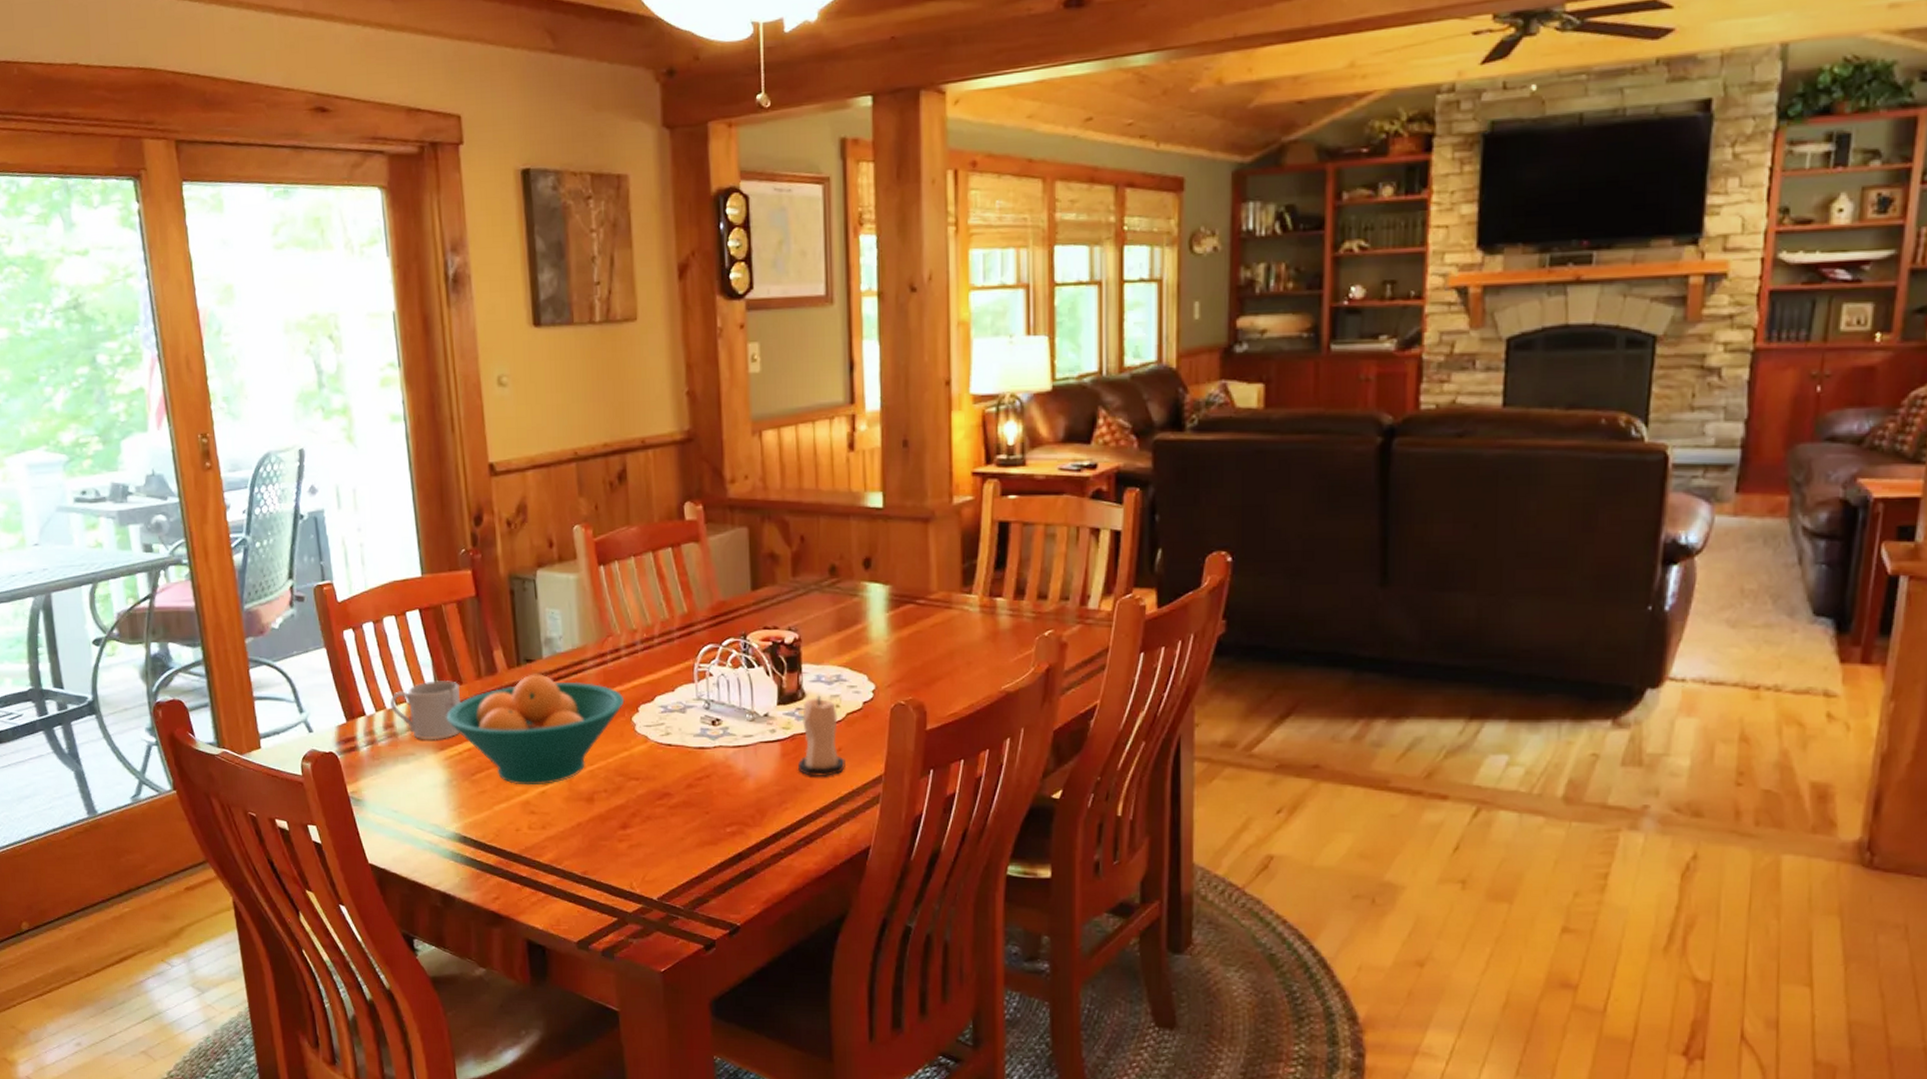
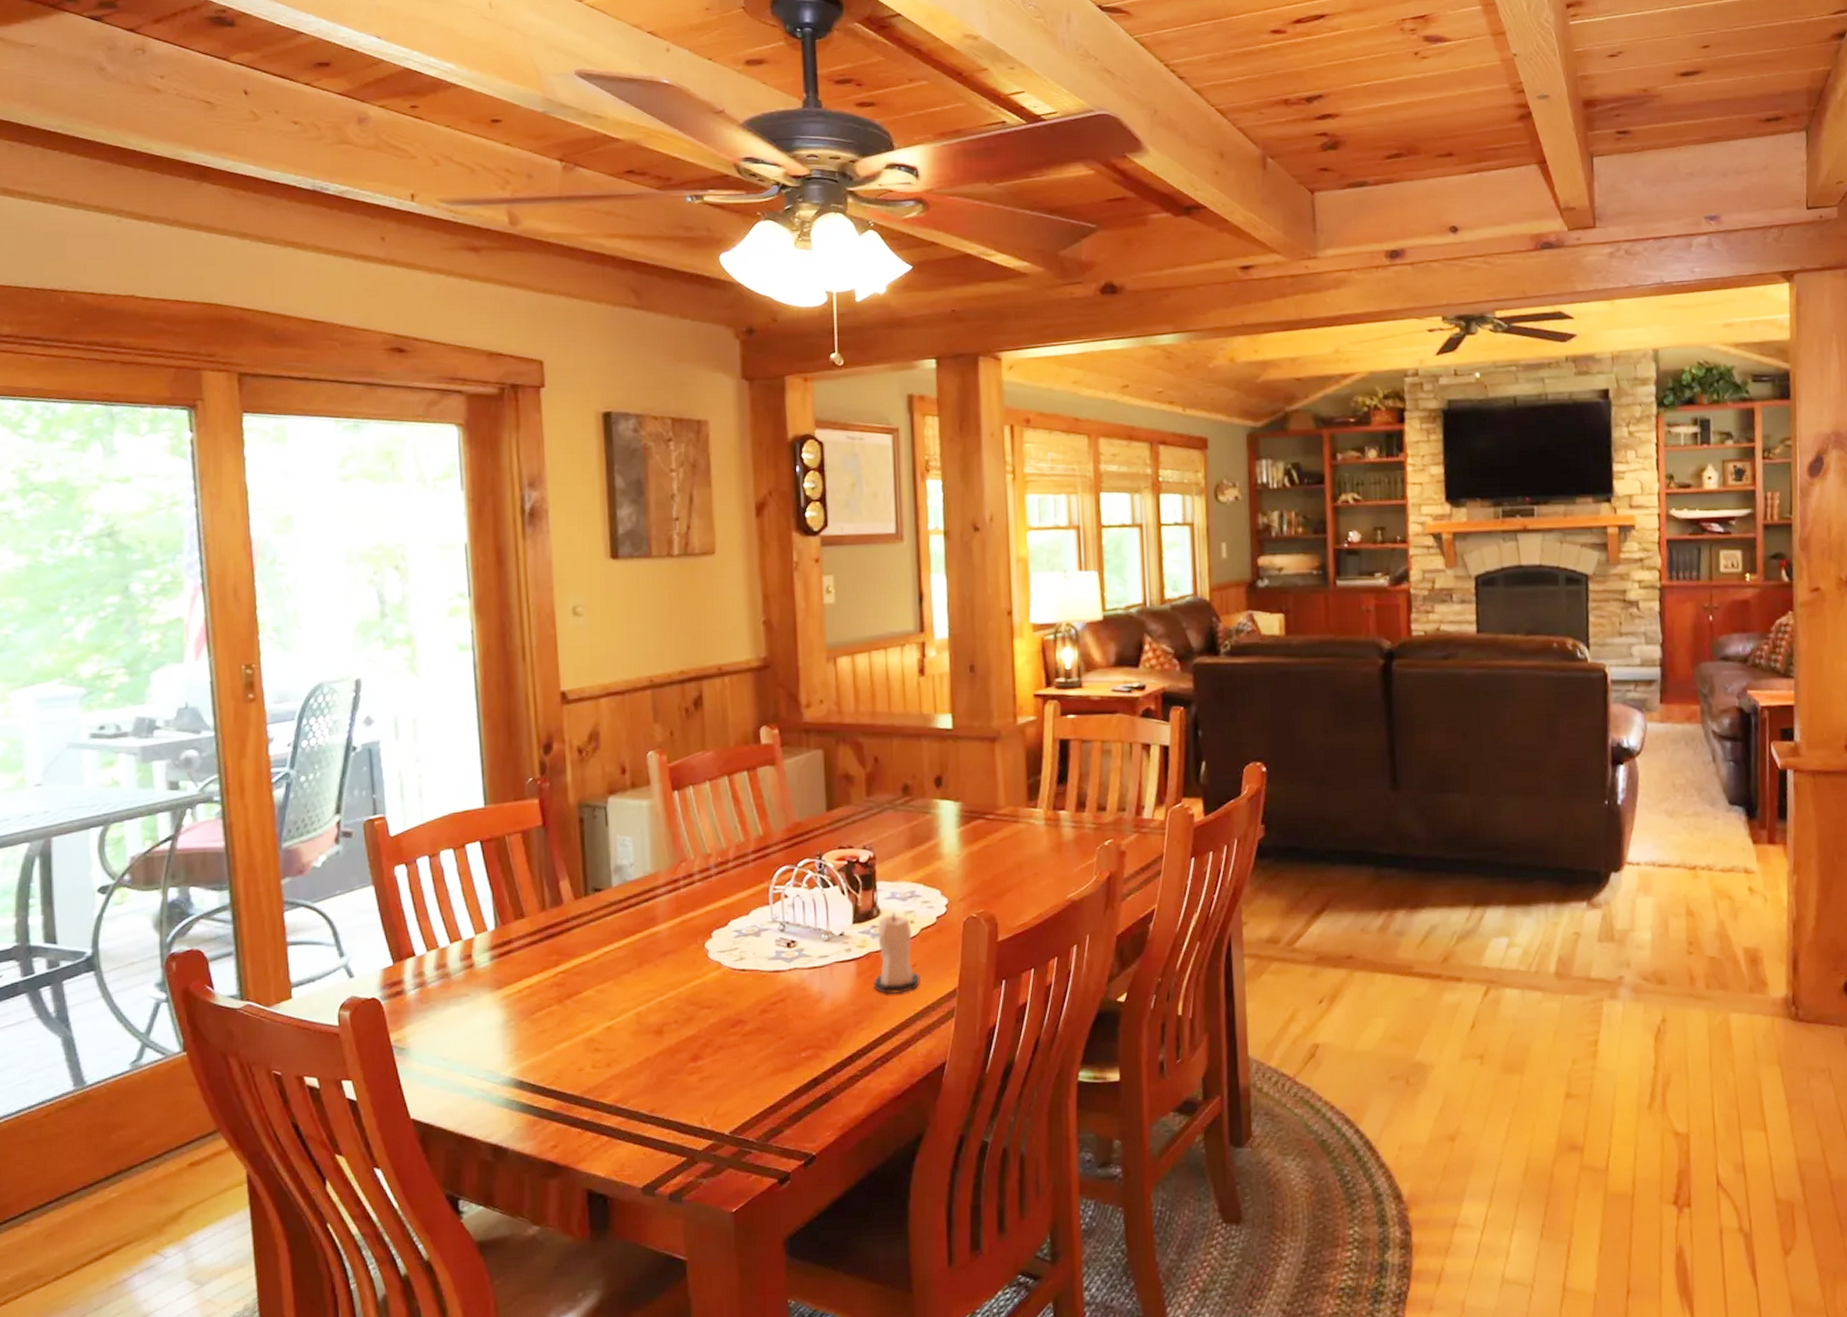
mug: present [390,679,460,740] -> none [444,913,522,979]
fruit bowl: present [446,674,625,786] -> none [505,903,698,1022]

